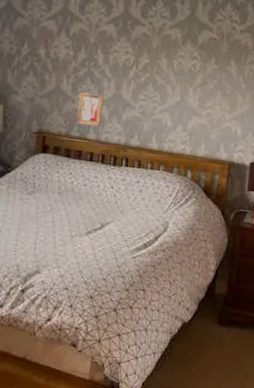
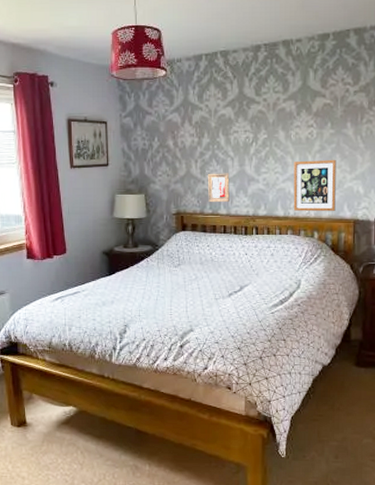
picture frame: none [168,92,217,150] -> present [293,159,336,211]

